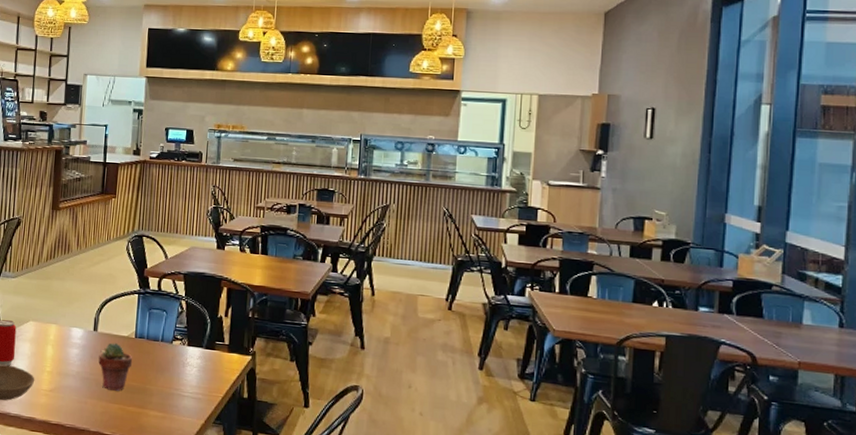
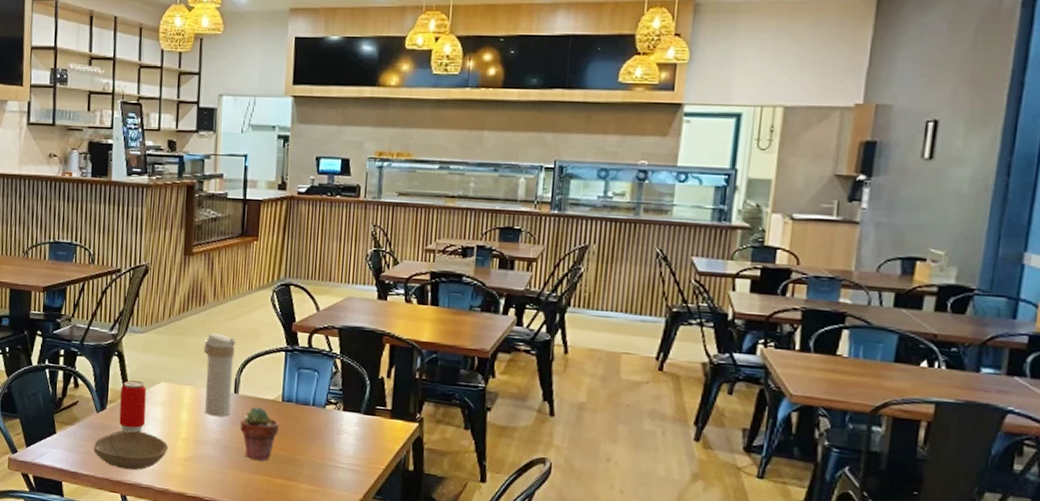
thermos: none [68,277,96,352] -> present [204,332,237,417]

